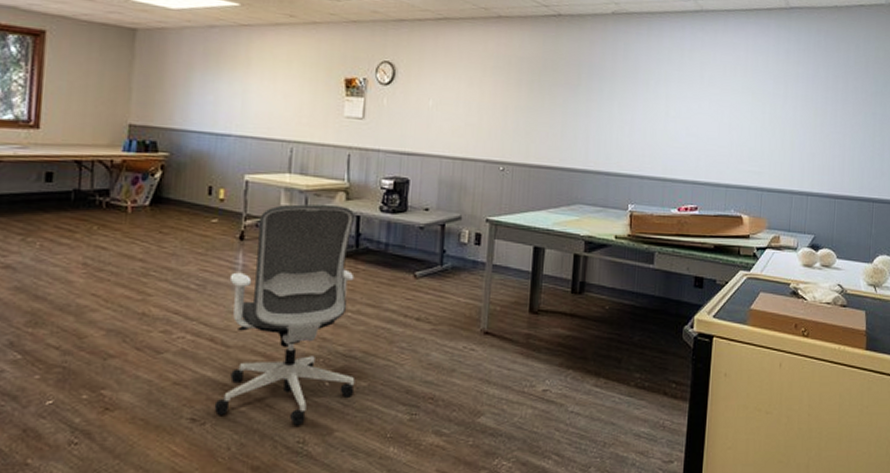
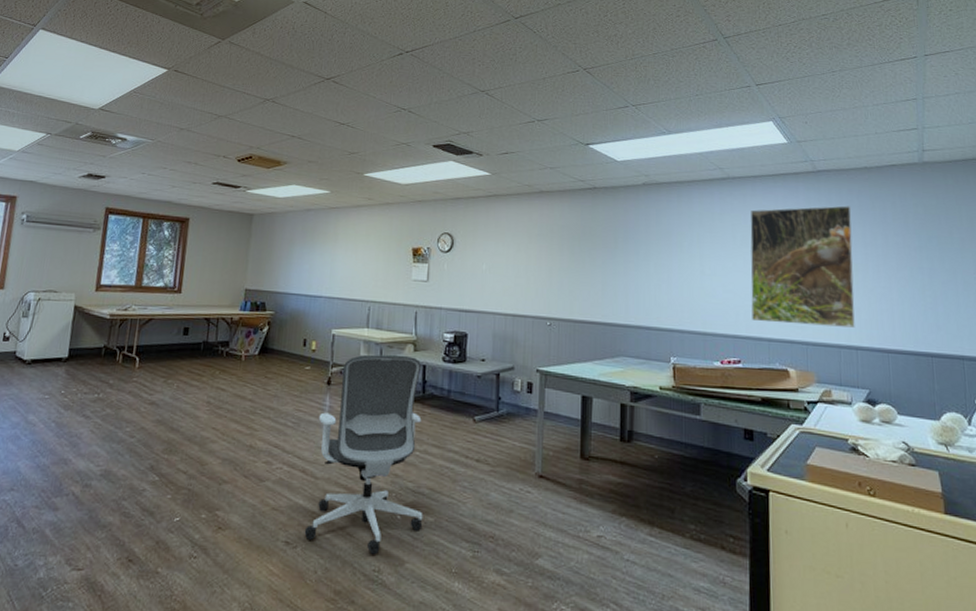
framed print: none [712,46,818,173] -> present [750,205,855,328]

